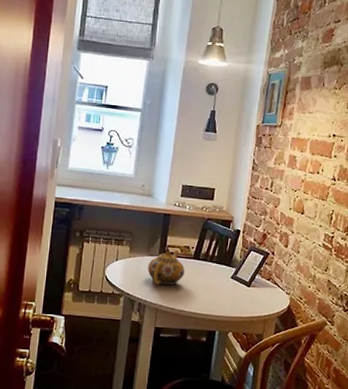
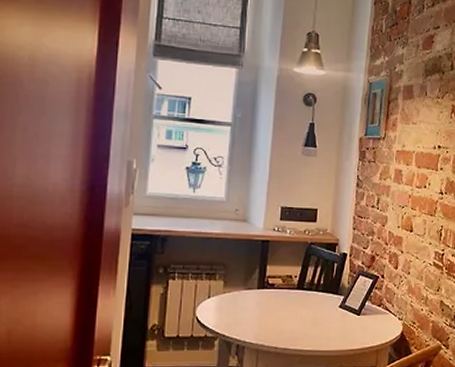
teapot: present [147,249,185,285] -> none [245,280,288,321]

